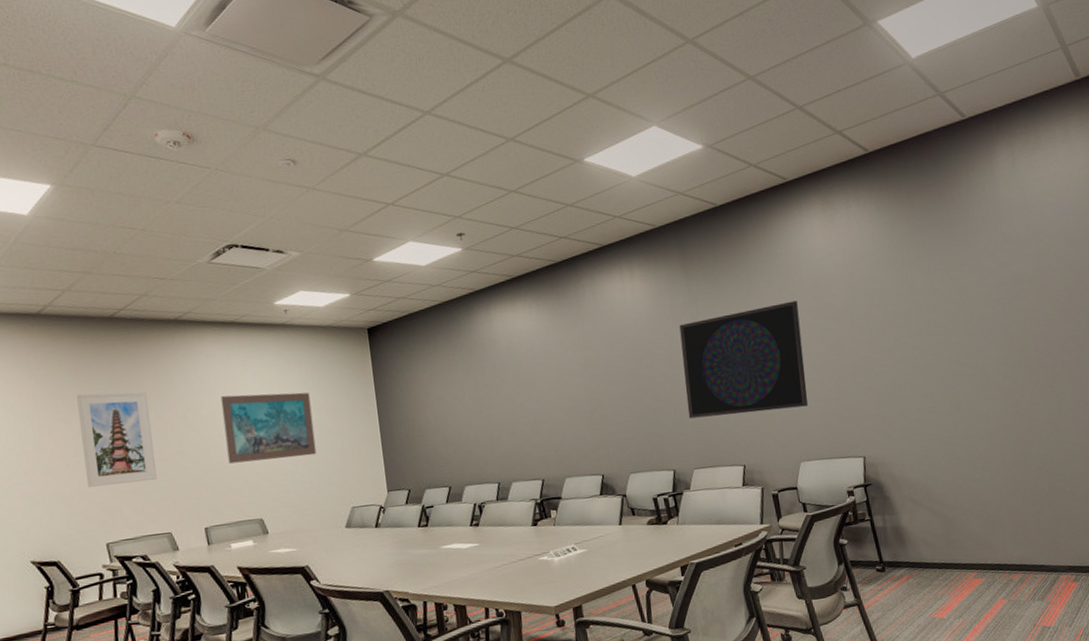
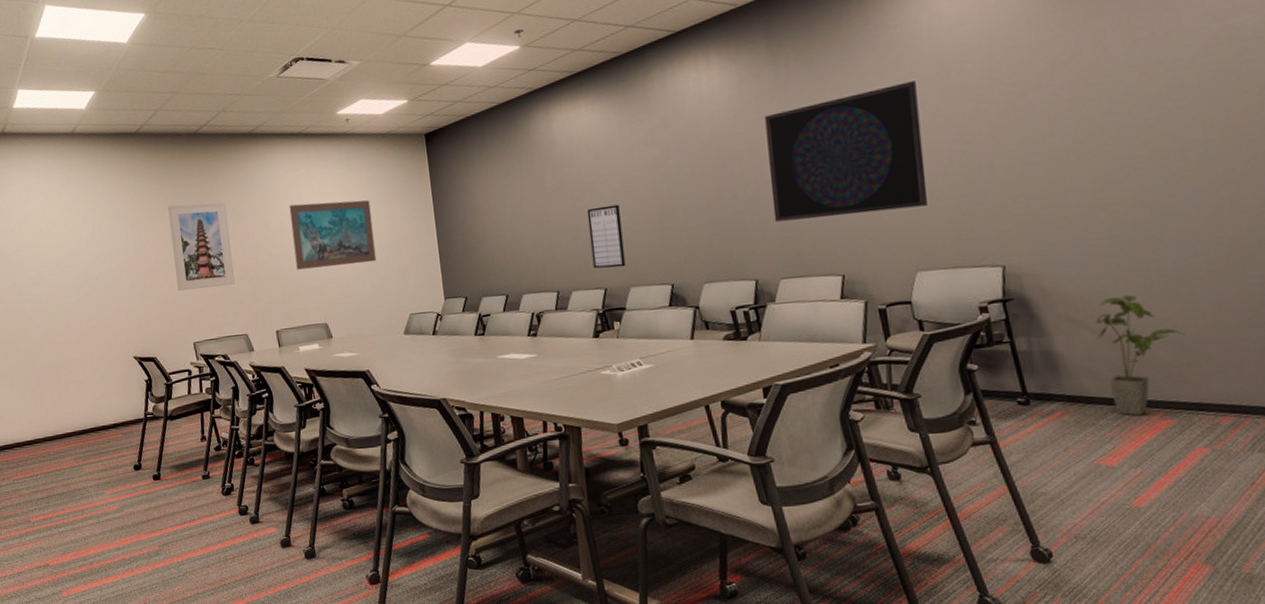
writing board: none [525,401,561,461] -> present [586,204,626,269]
house plant: none [929,479,989,577] -> present [1095,295,1185,416]

